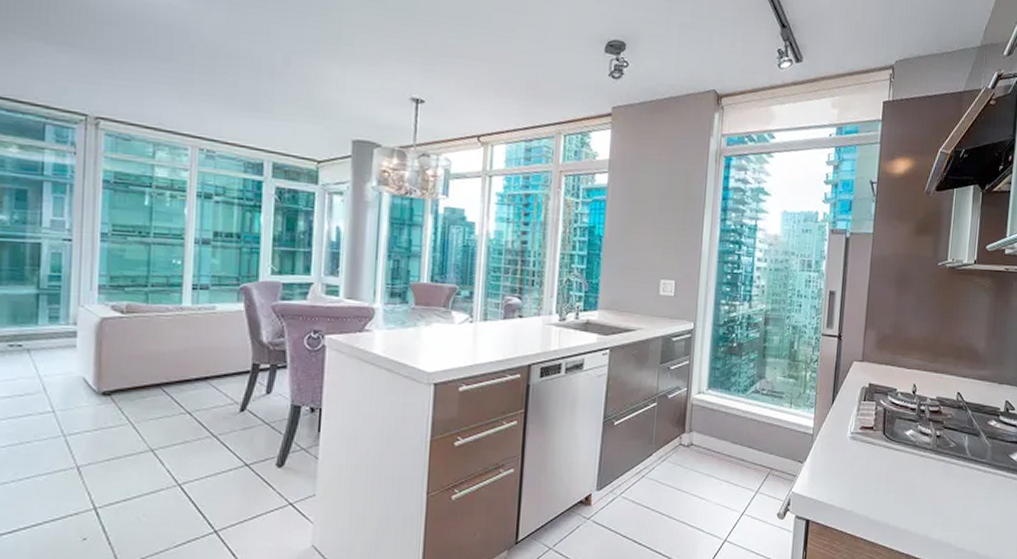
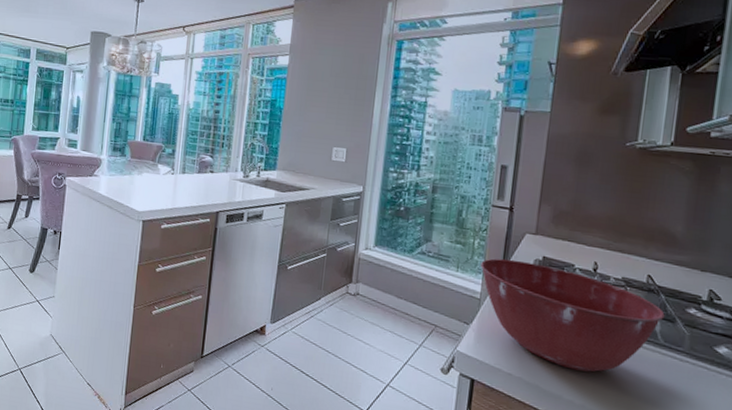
mixing bowl: none [812,389,972,495] -> present [480,258,665,373]

